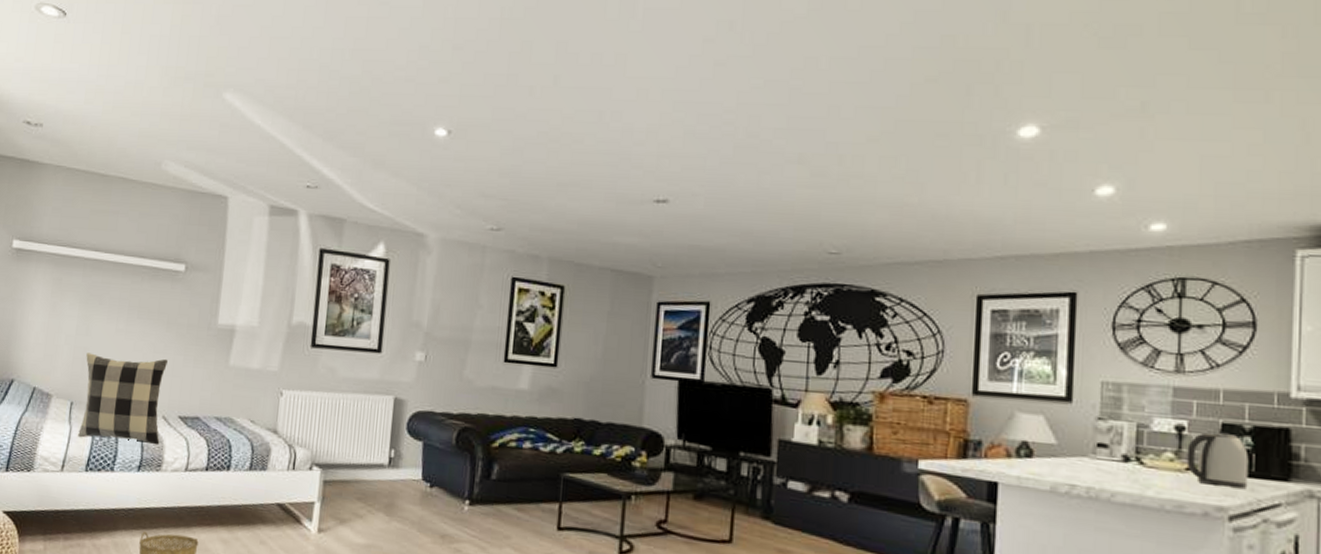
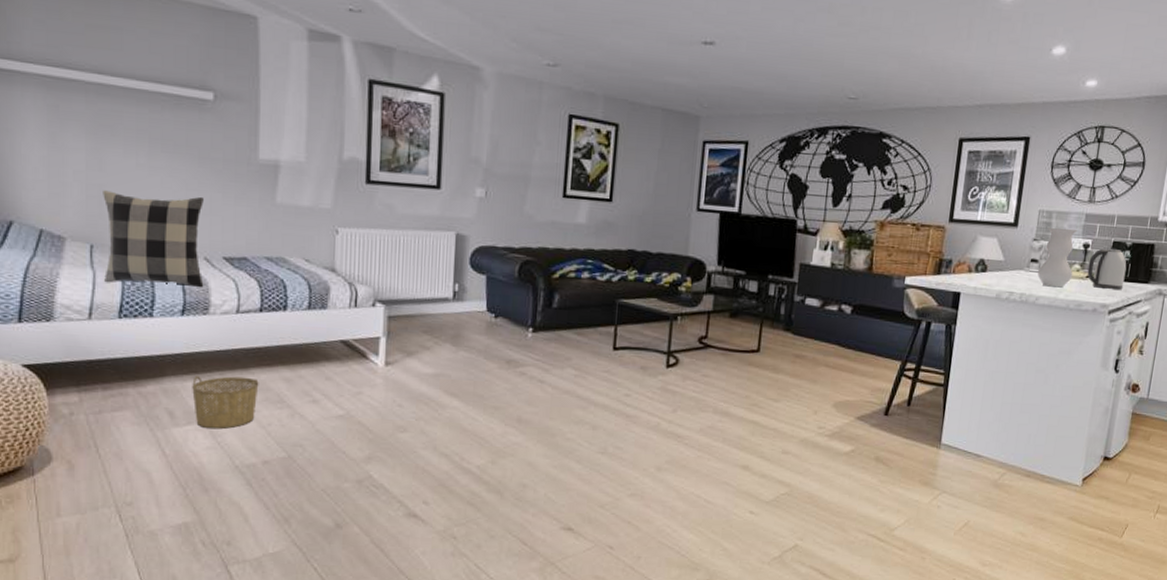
vase: none [1110,404,1165,482] -> present [1038,228,1077,288]

